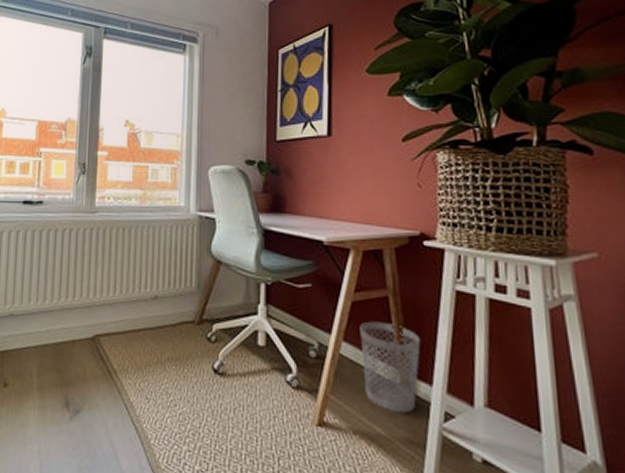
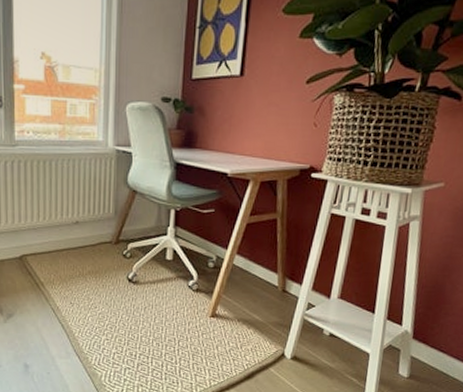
wastebasket: present [360,321,421,414] -> none [250,238,298,306]

